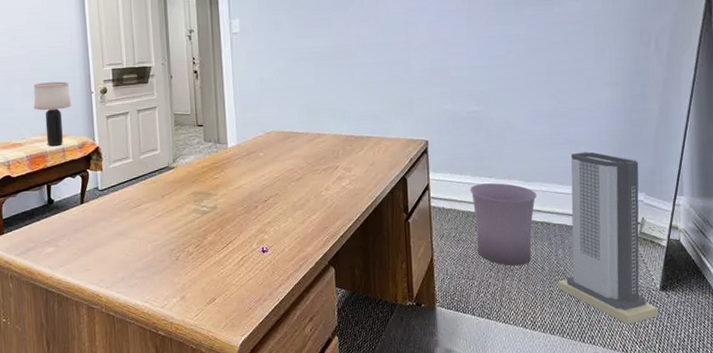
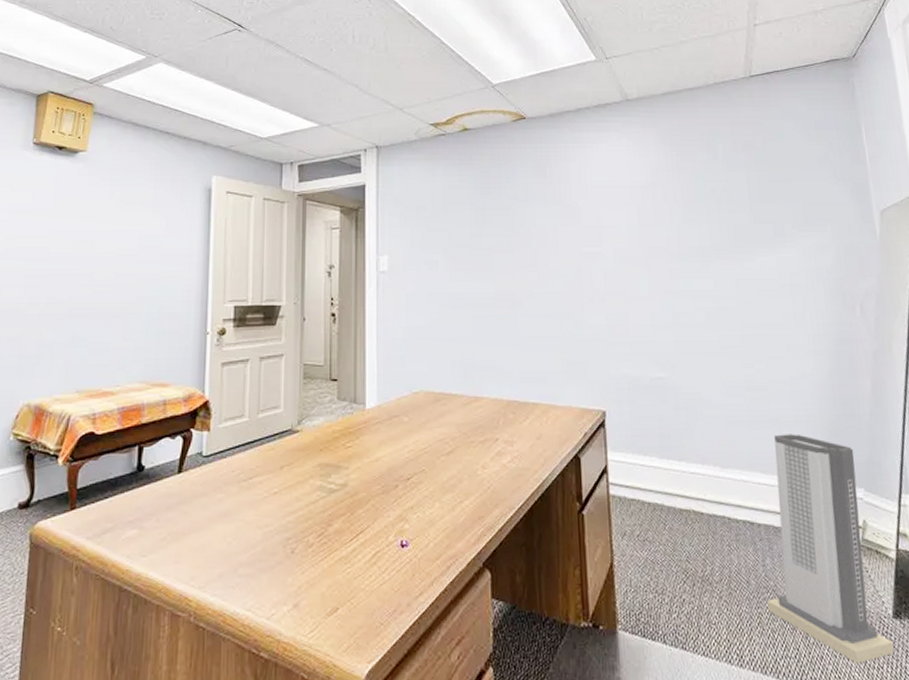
table lamp: present [33,81,72,147] -> none [135,318,182,398]
waste bin: present [470,183,537,266] -> none [656,468,736,577]

